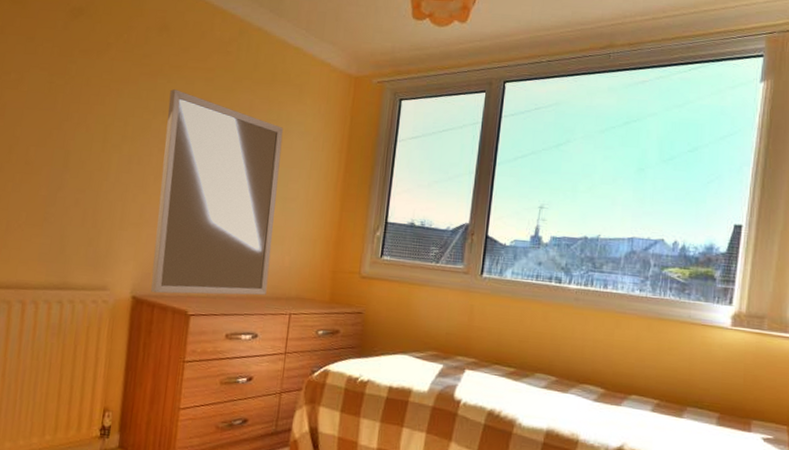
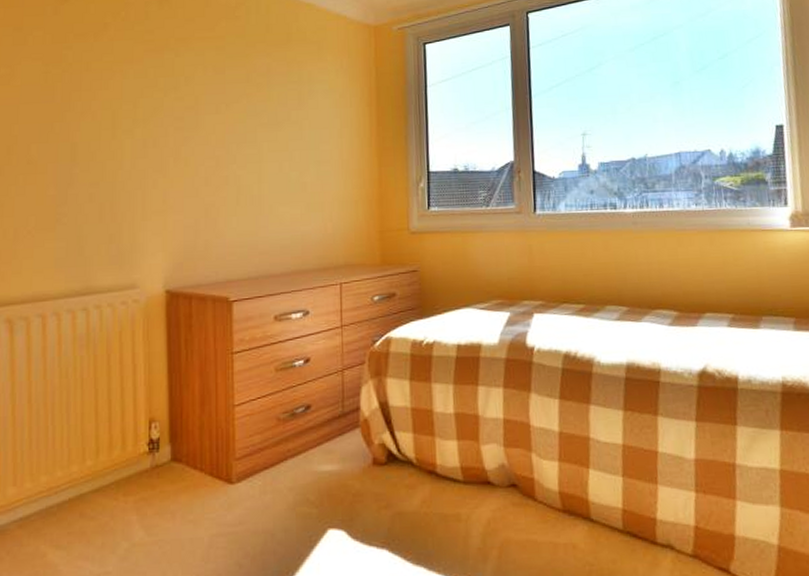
home mirror: present [150,89,284,295] -> none [179,63,312,284]

